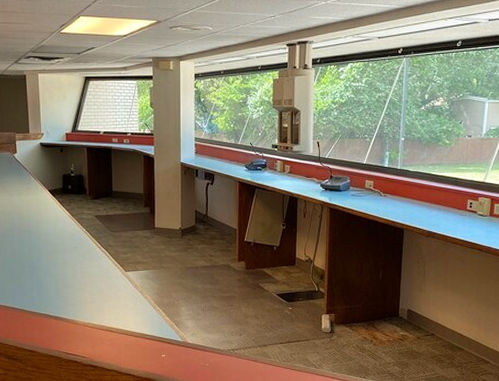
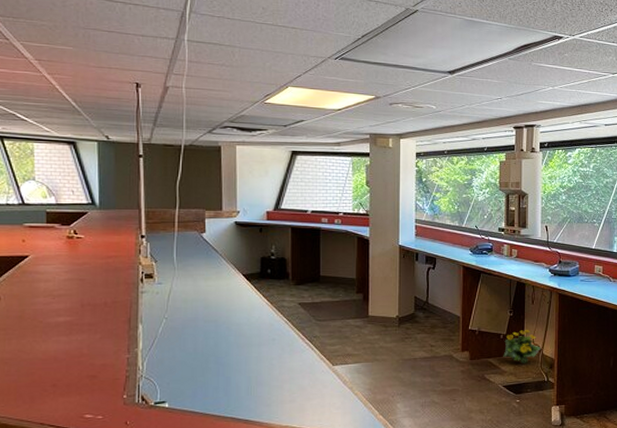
flowering plant: none [276,242,312,275] -> present [503,330,541,364]

